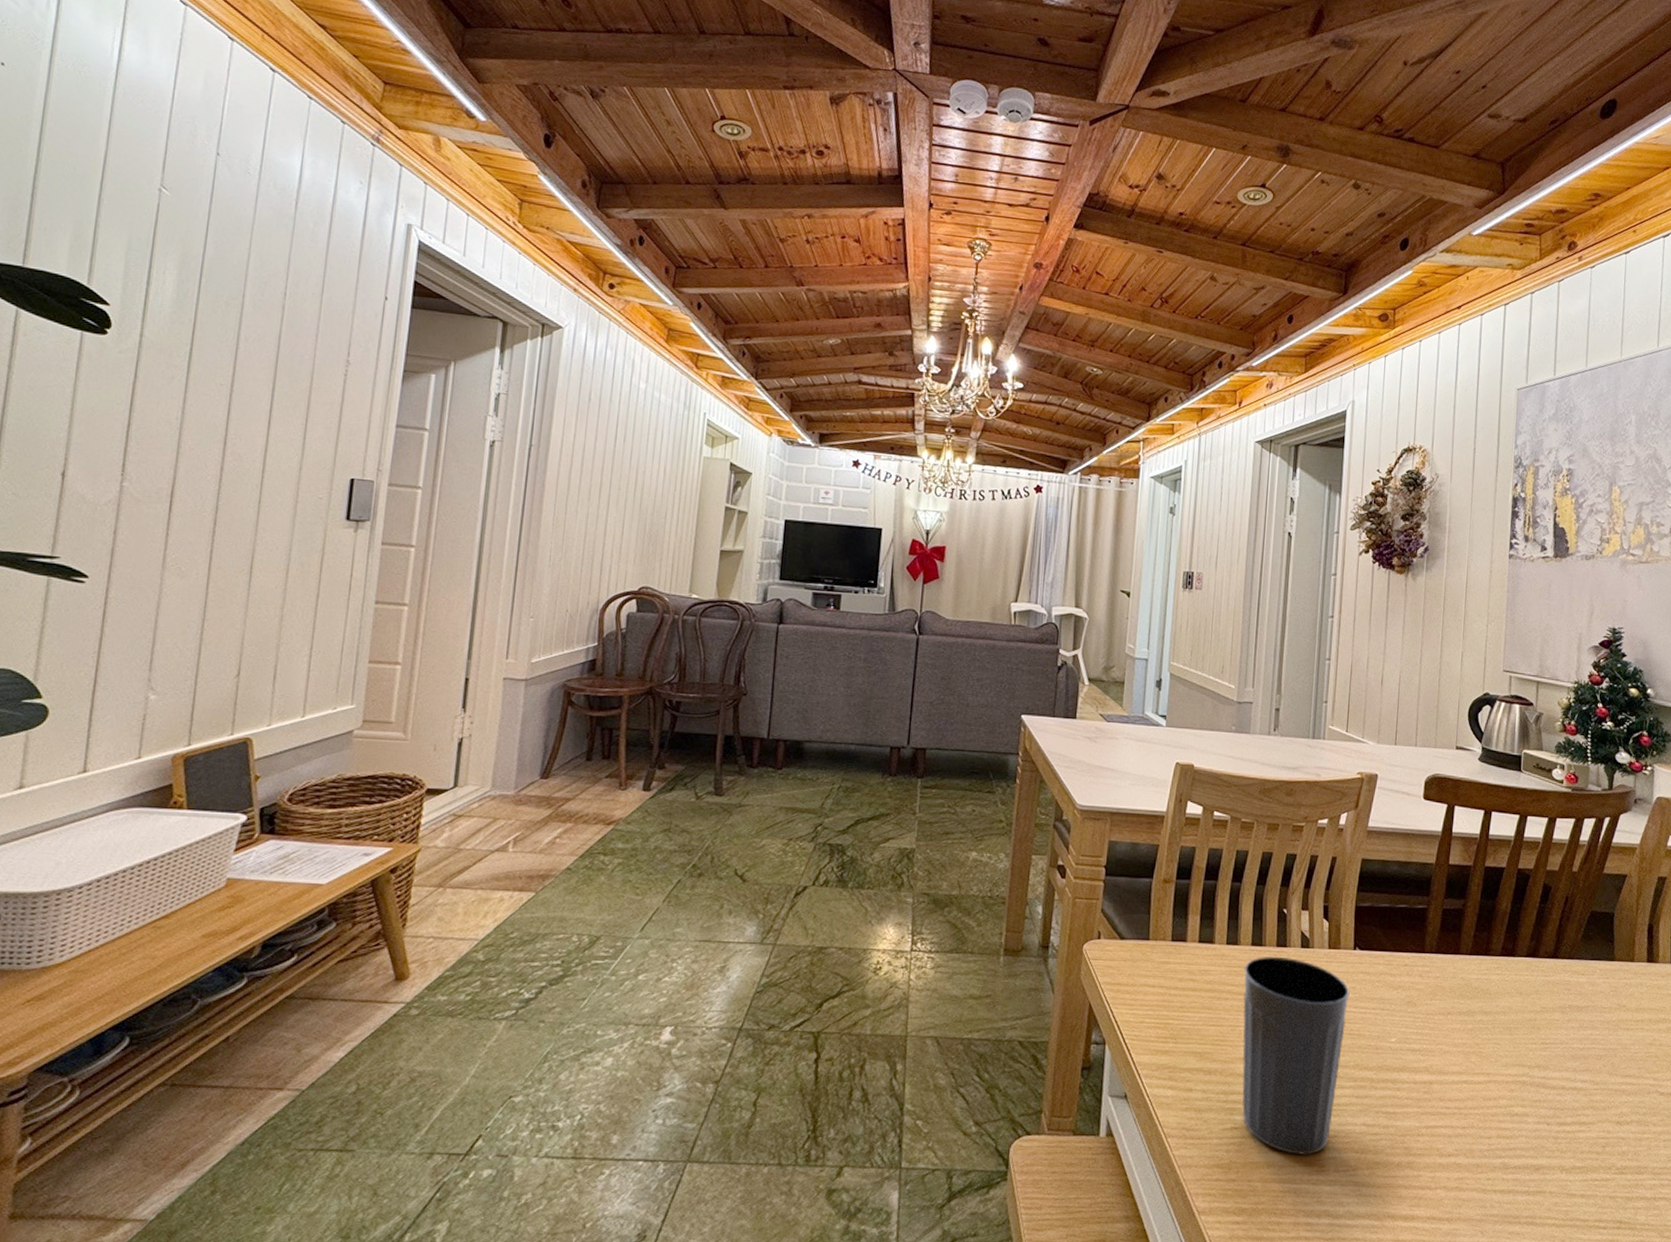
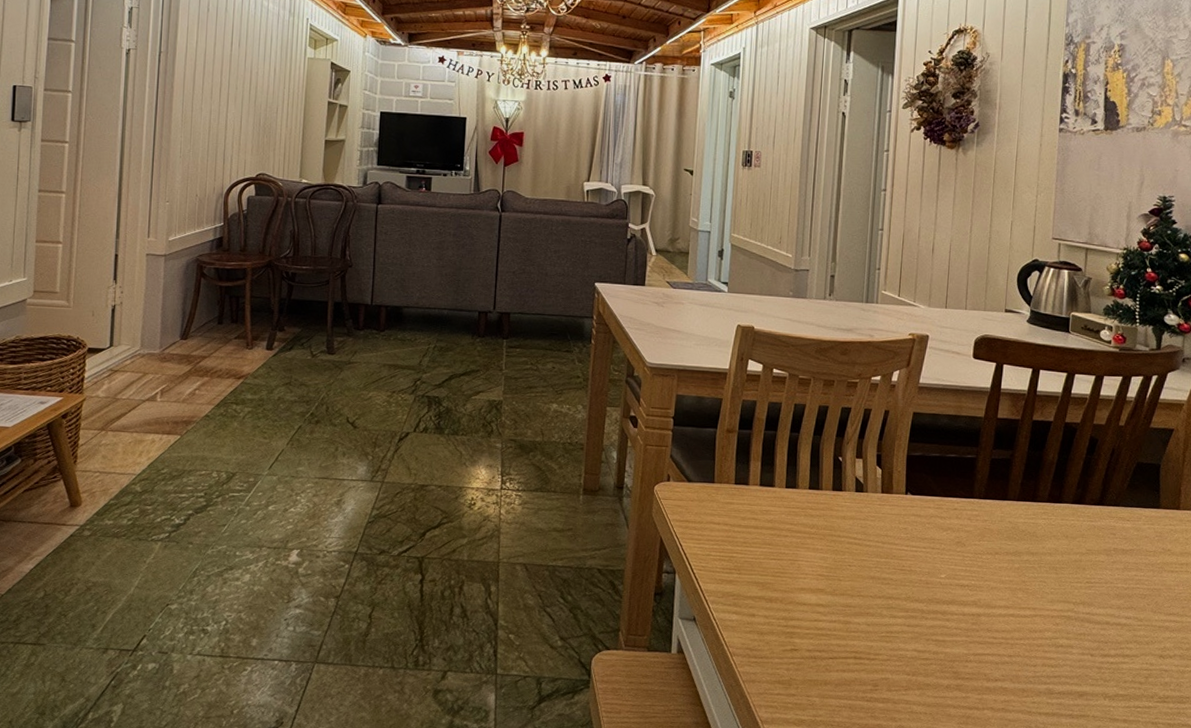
cup: present [1242,956,1350,1155] -> none [801,499,902,675]

